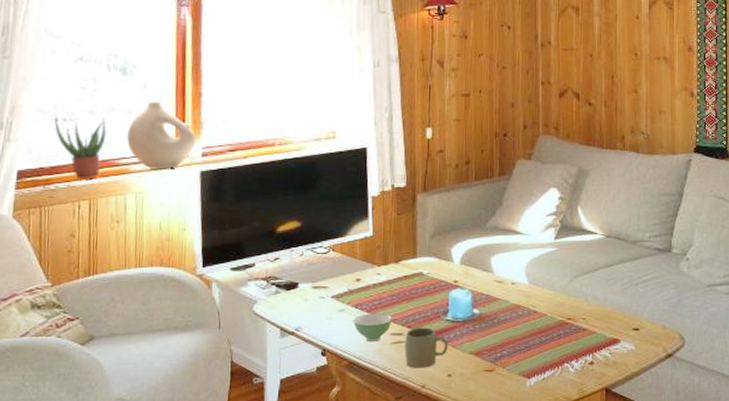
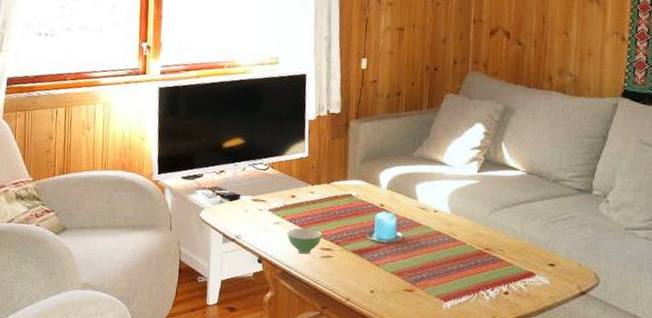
potted plant: present [54,114,106,179] -> none [38,29,81,89]
vase: present [127,101,196,169] -> none [98,21,156,84]
mug: present [405,327,448,368] -> none [332,245,372,283]

